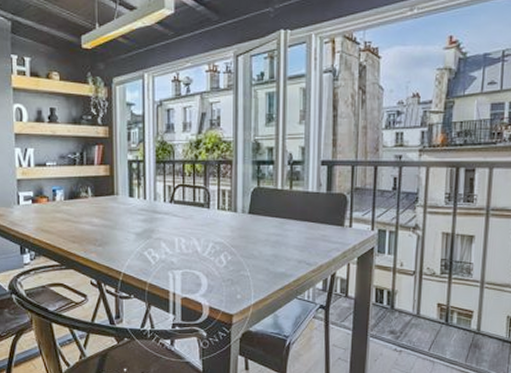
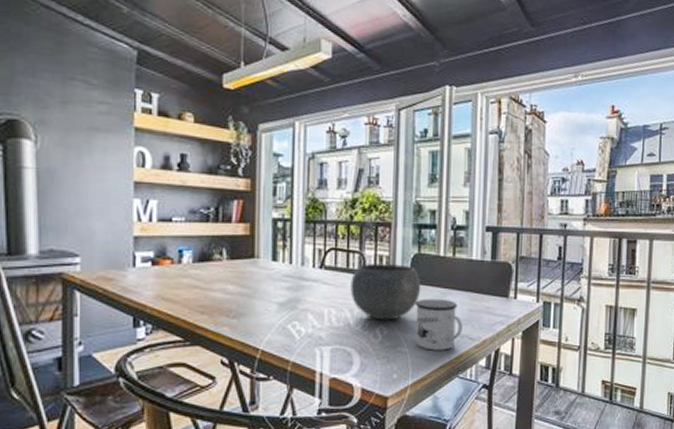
bowl: none [197,198,261,247] -> present [350,264,421,320]
mug: none [255,228,300,274] -> present [415,298,463,351]

